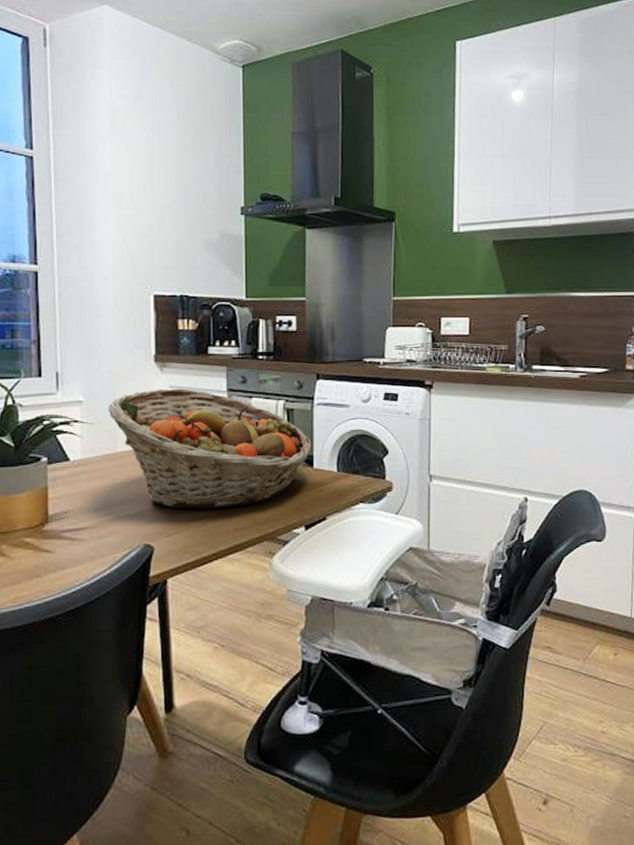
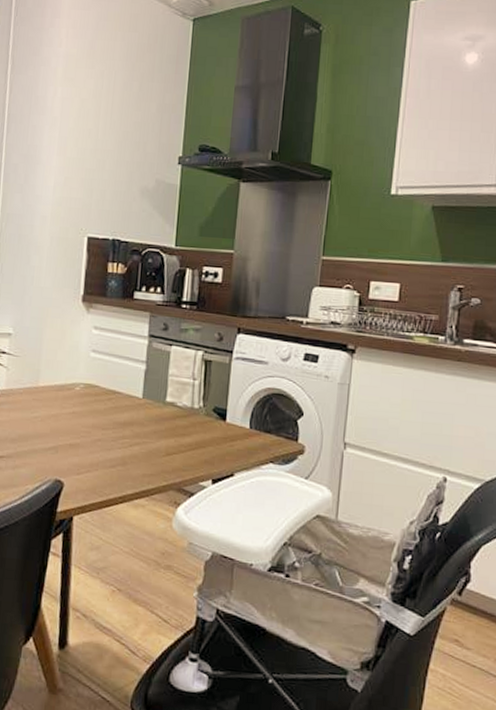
fruit basket: present [108,388,312,509] -> none [34,328,227,453]

